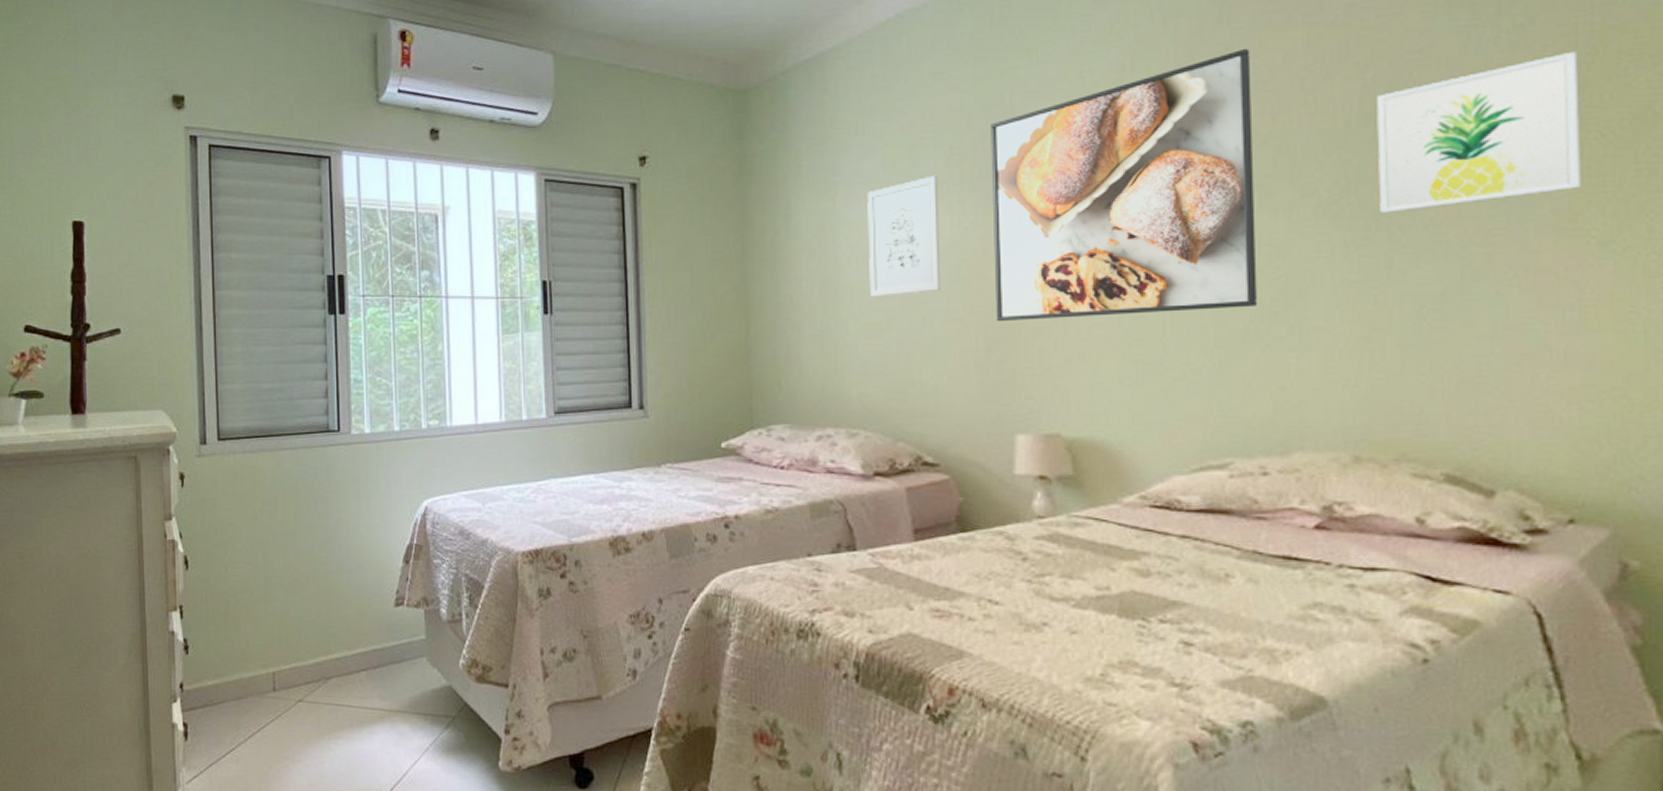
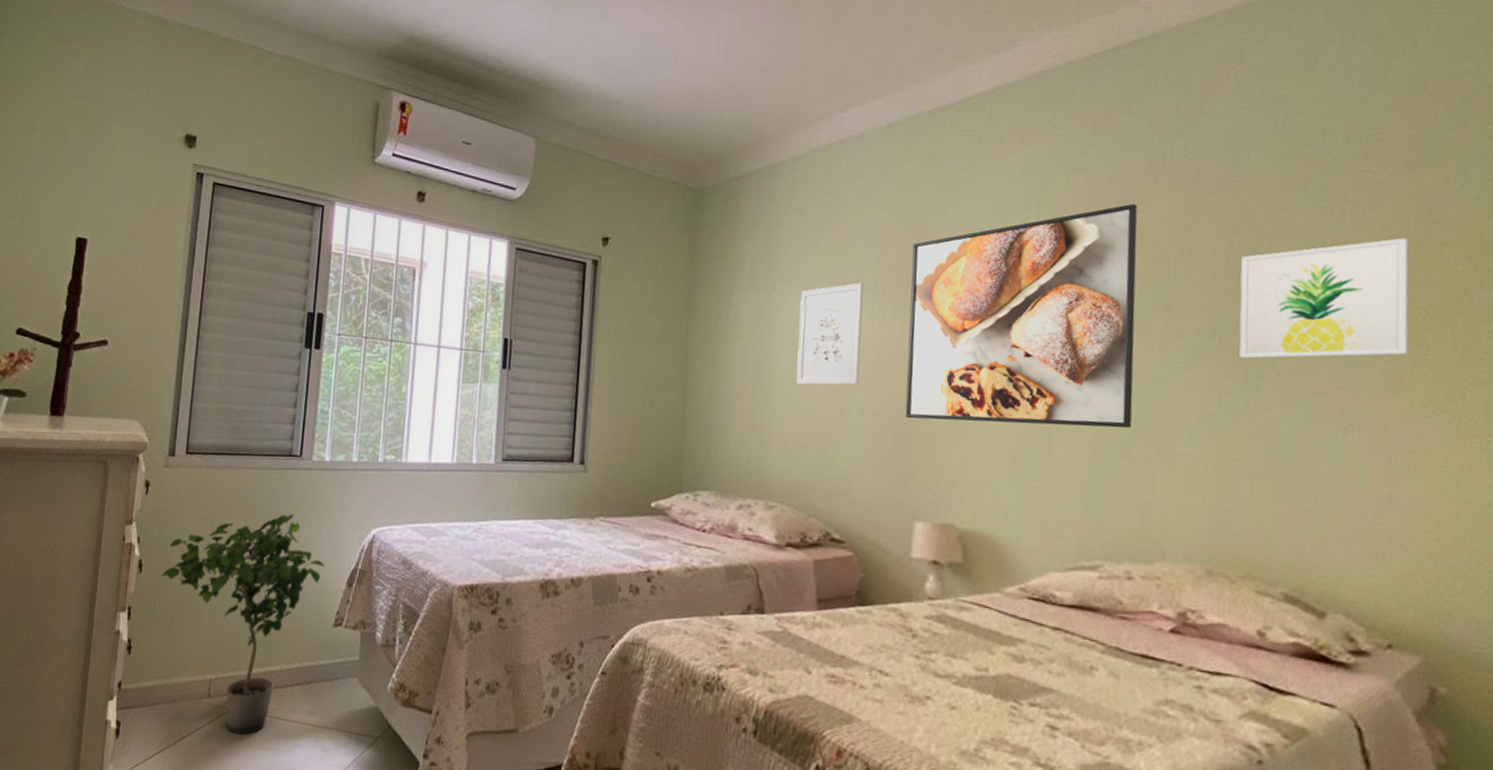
potted plant: none [209,493,379,726] -> present [161,514,325,735]

